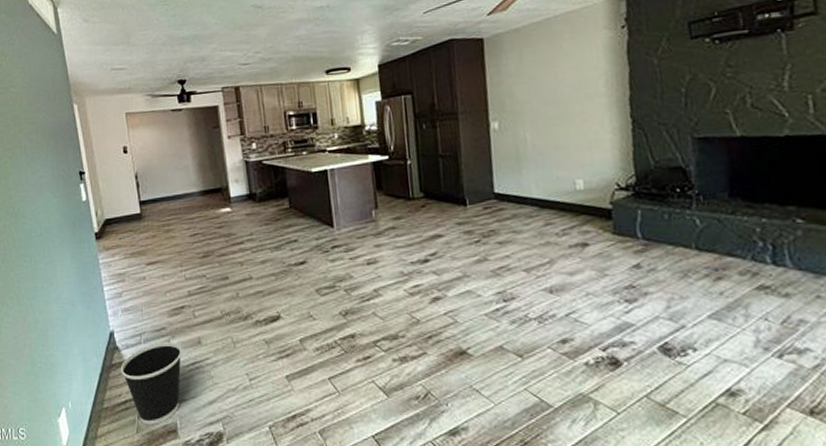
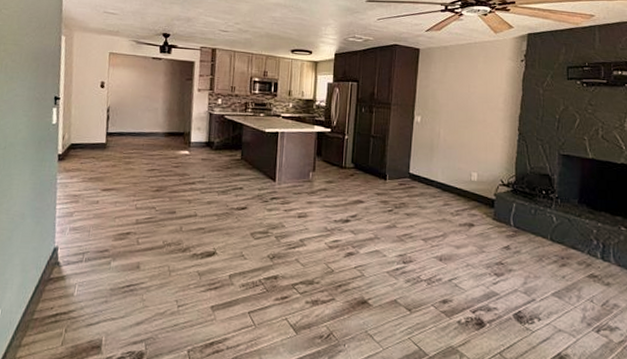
wastebasket: present [120,342,182,425] -> none [57,263,121,339]

